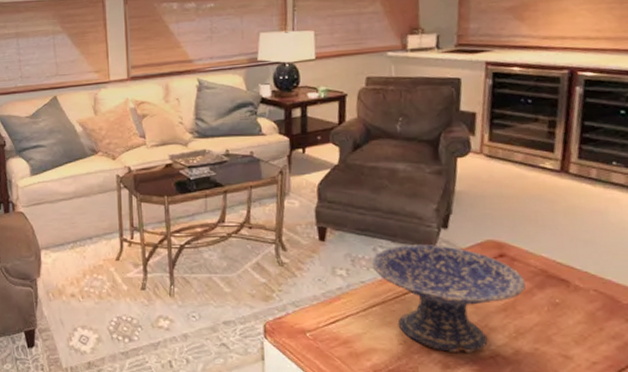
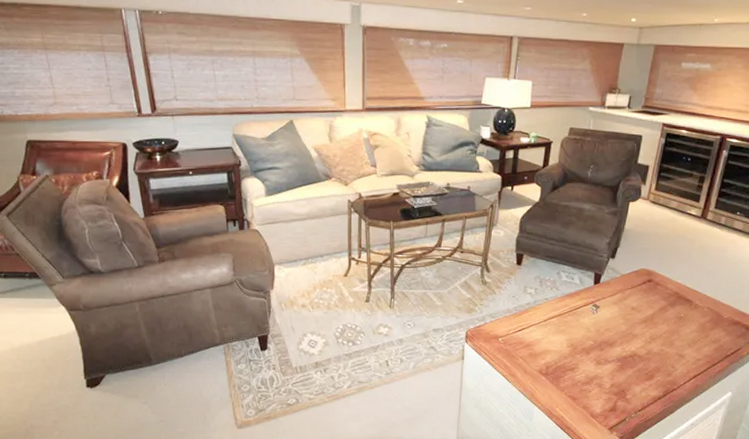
decorative bowl: present [373,245,527,352] -> none [556,270,663,353]

